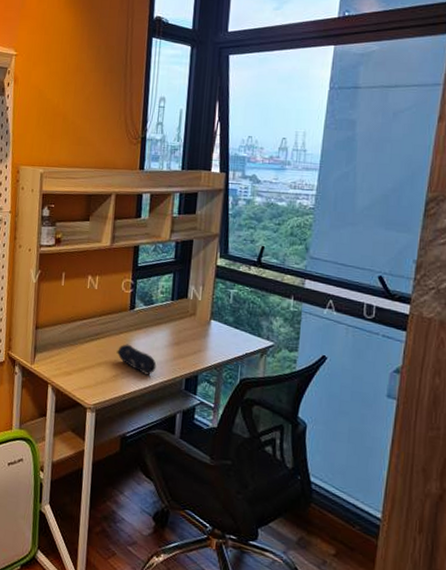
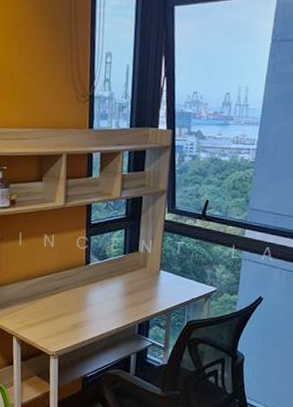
pencil case: present [116,344,157,375] -> none [74,296,112,323]

